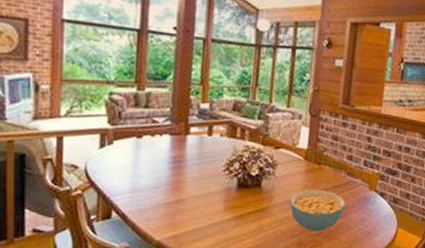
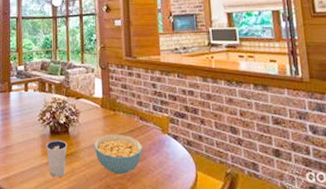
dixie cup: none [230,194,258,235] -> present [46,140,68,178]

